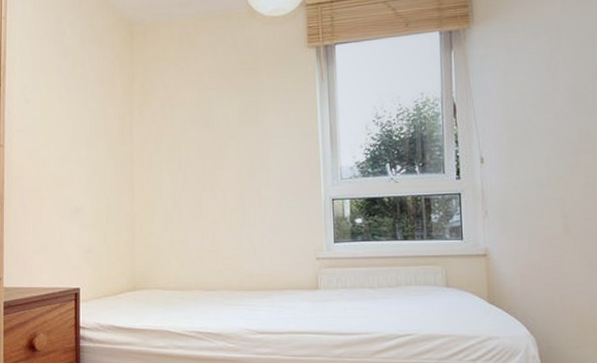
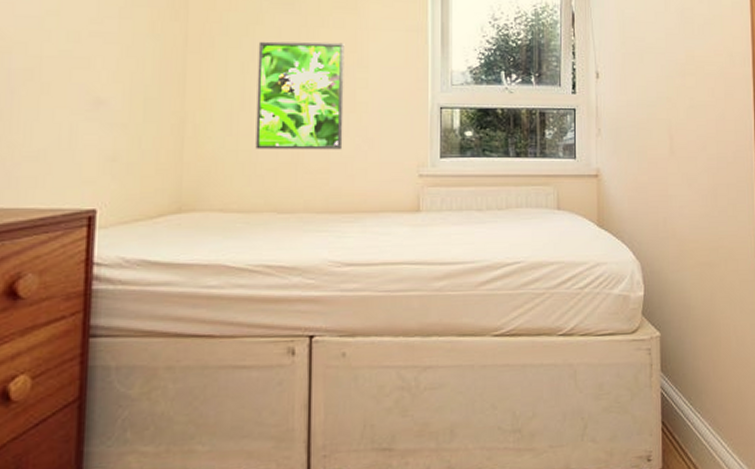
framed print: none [183,150,252,241] -> present [255,41,345,150]

